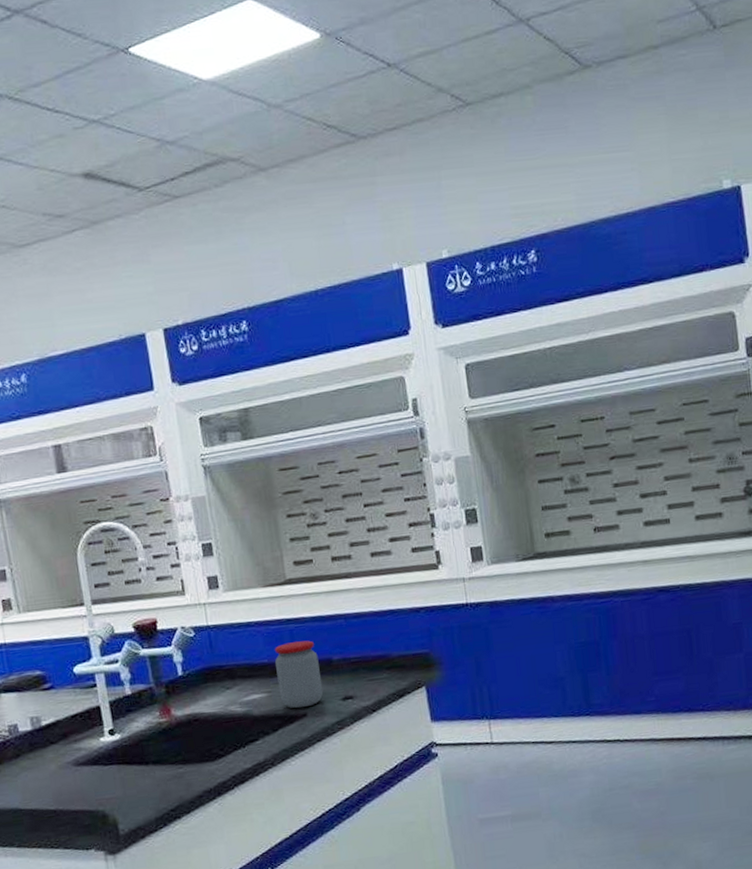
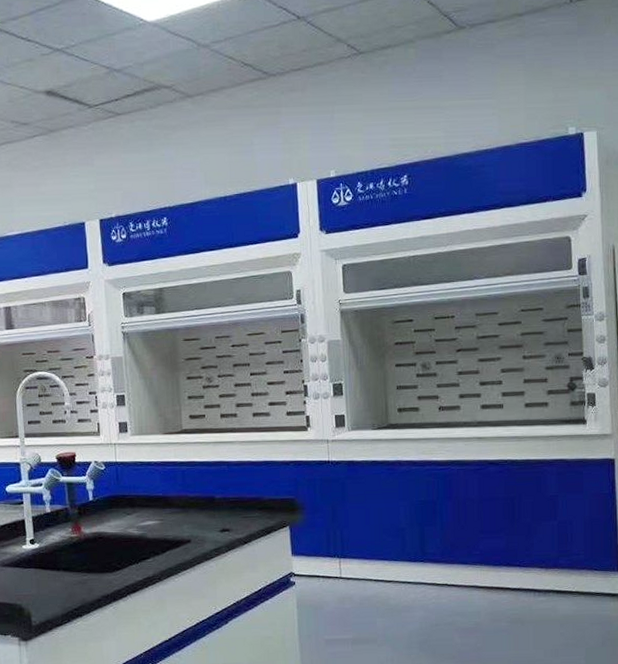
jar: present [274,640,324,709] -> none [168,480,206,536]

